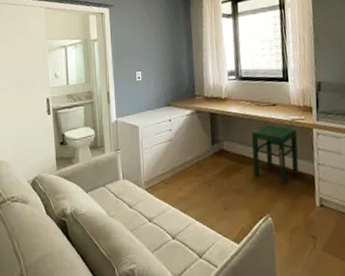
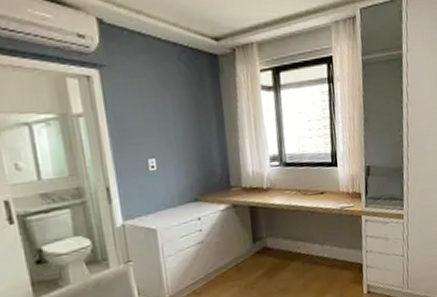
stool: present [251,124,299,185] -> none [298,214,348,278]

